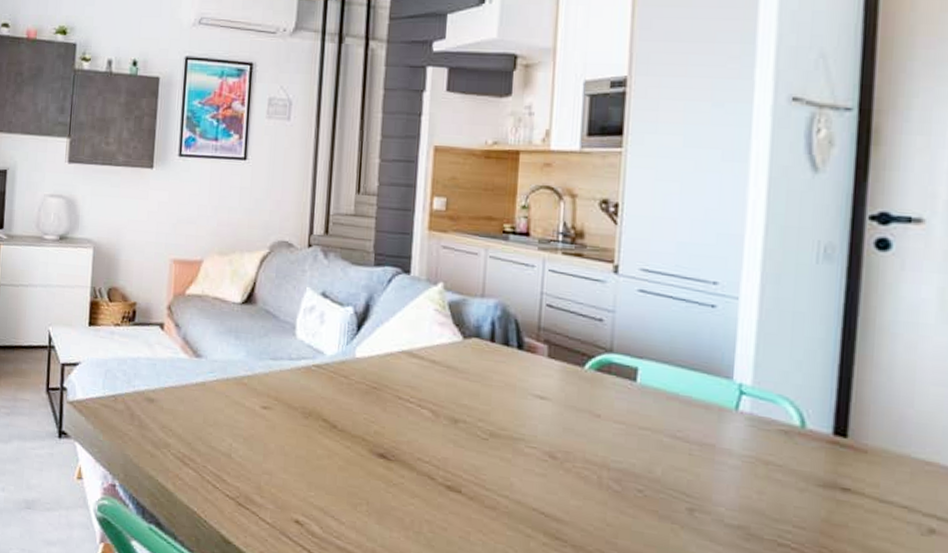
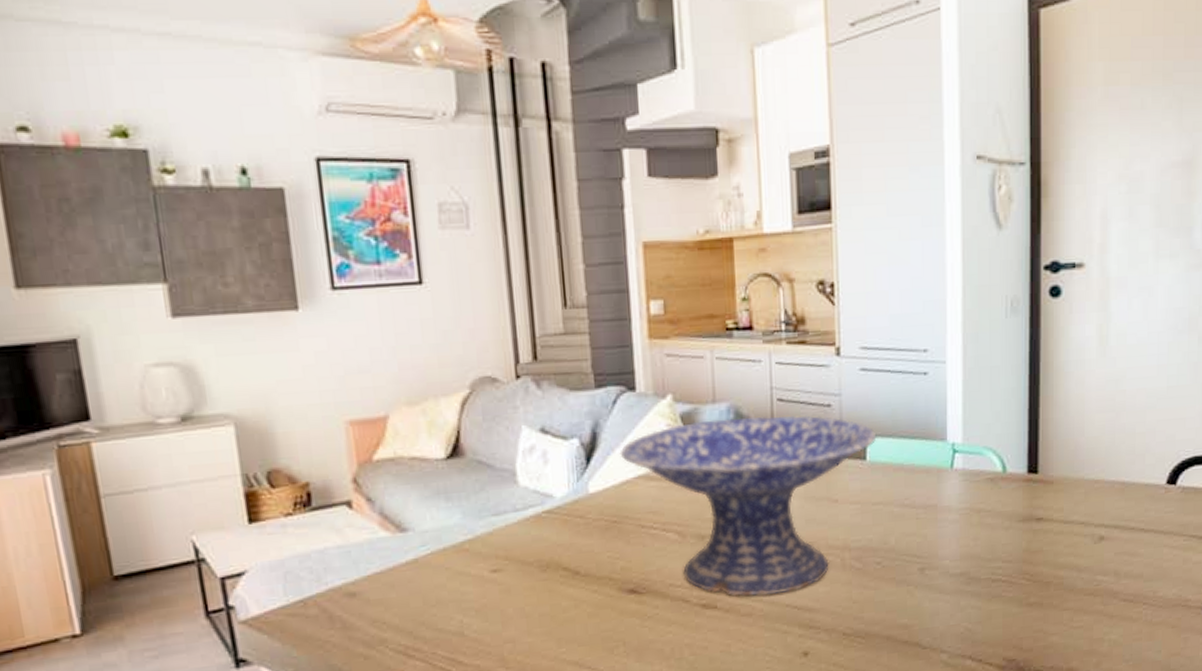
decorative bowl: none [388,311,651,497] -> present [620,415,877,597]

